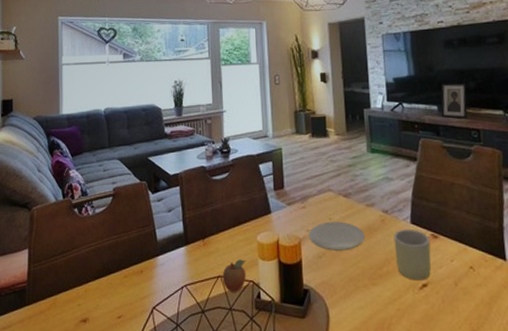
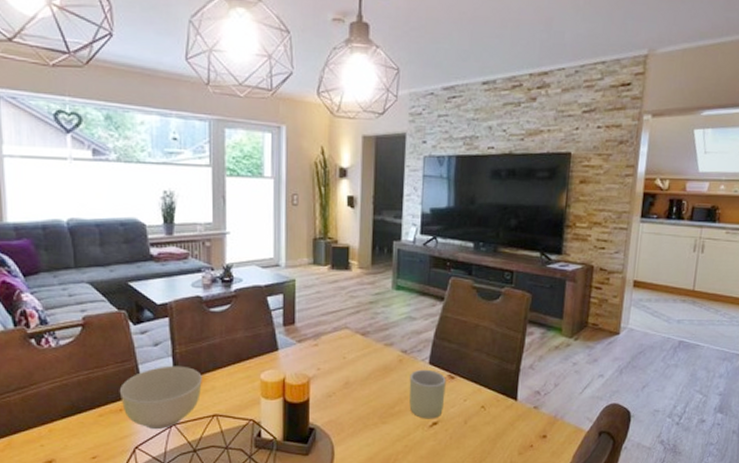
bowl: none [140,229,208,289] -> present [119,365,202,429]
fruit: present [222,259,247,292] -> none [218,397,247,431]
plate: present [308,221,366,251] -> none [319,360,381,390]
picture frame: present [441,83,468,119] -> none [476,218,508,258]

